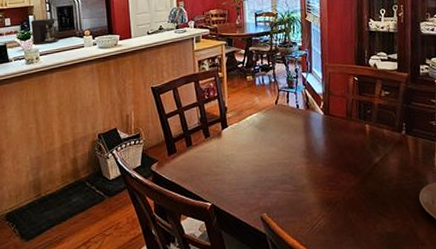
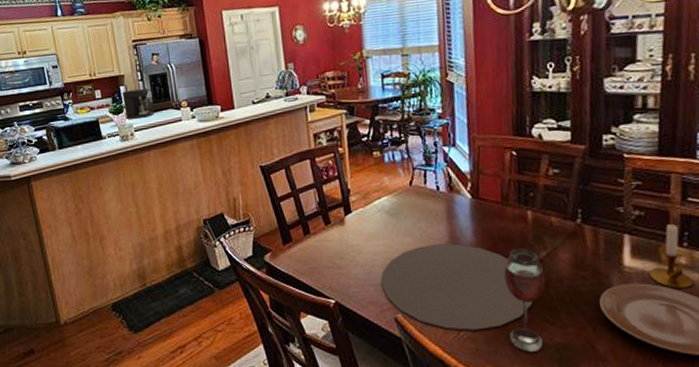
placemat: none [250,152,369,225] -> present [381,243,532,331]
wineglass: none [348,155,380,241] -> present [504,248,546,352]

